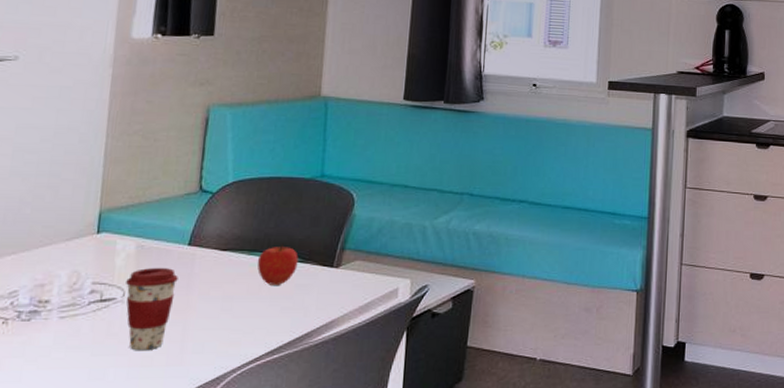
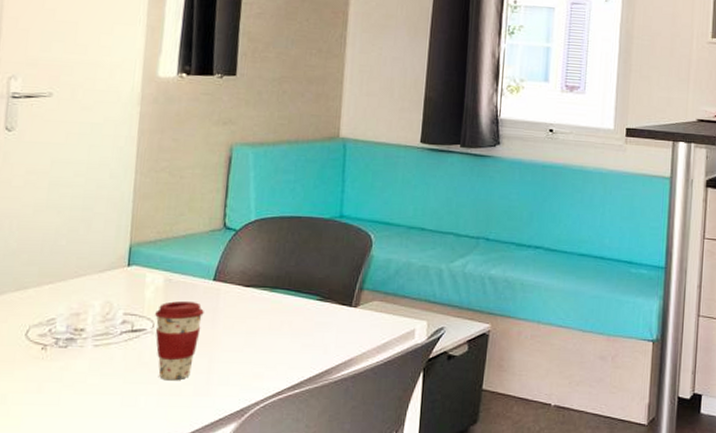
fruit: present [257,244,299,285] -> none [278,282,318,322]

